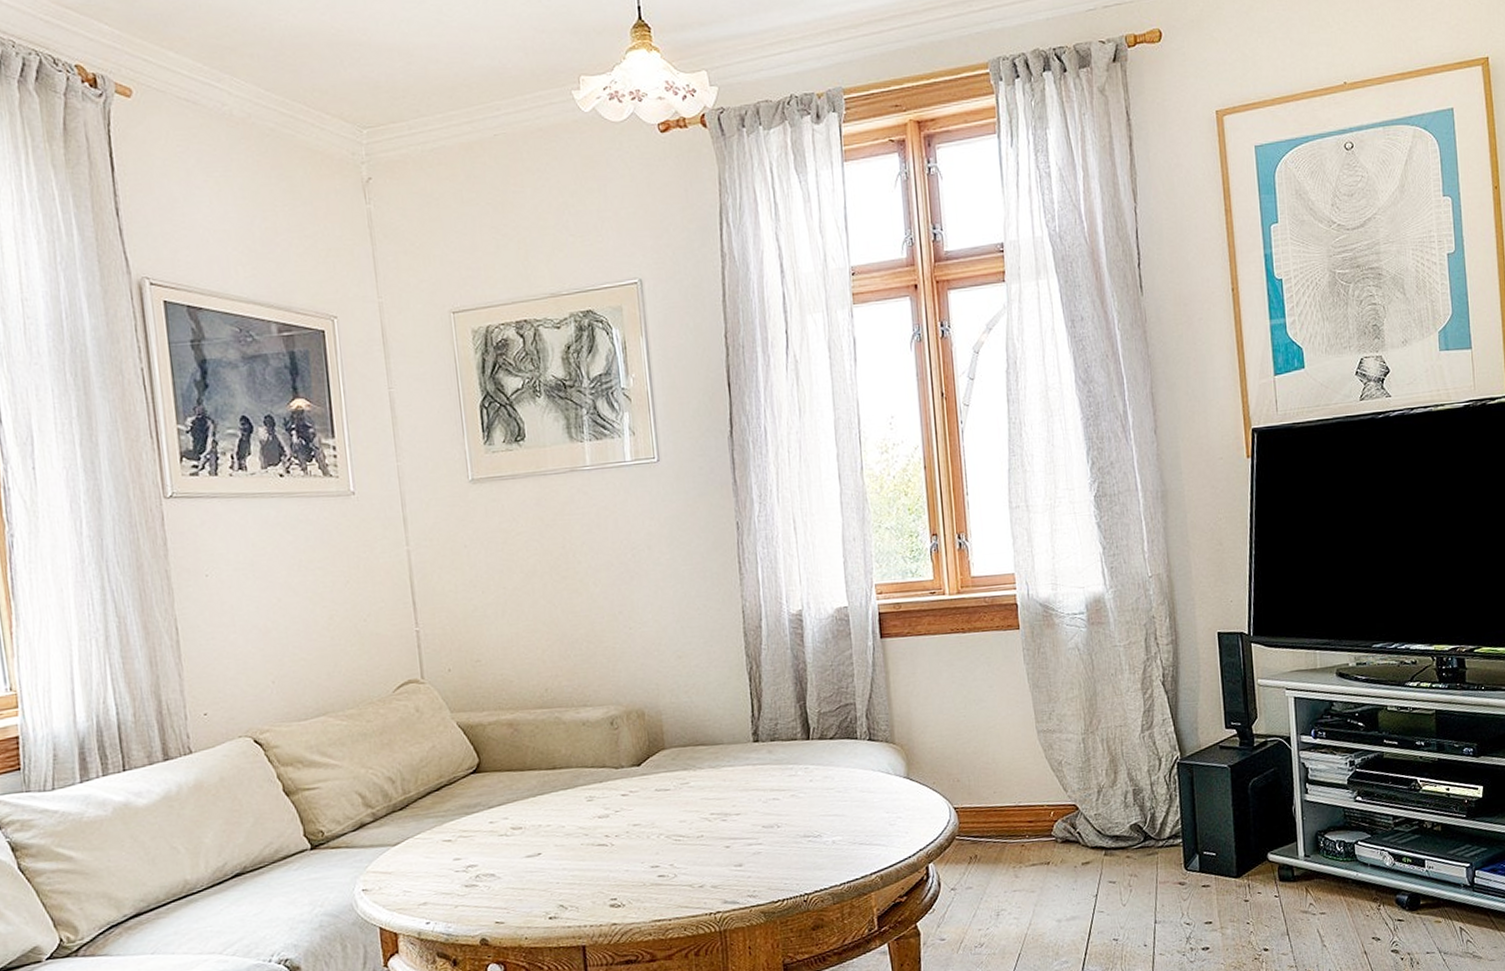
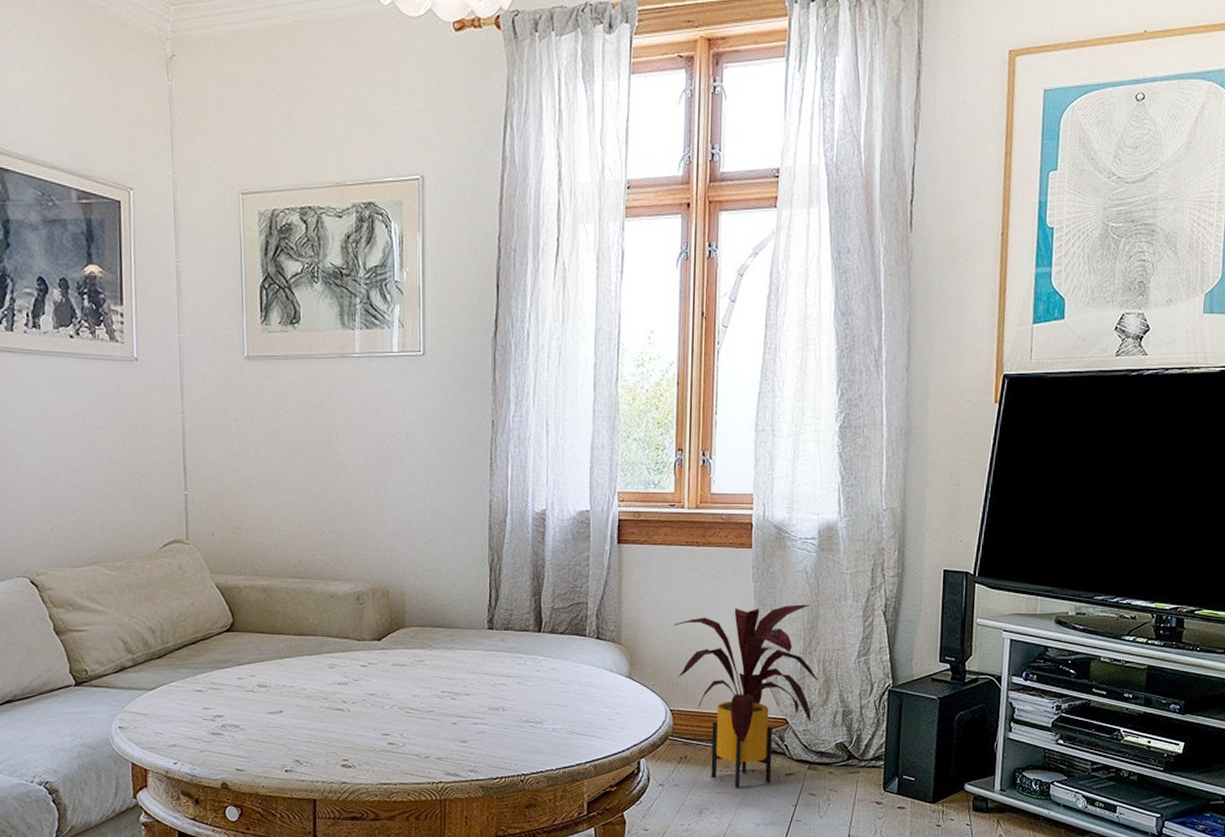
house plant: none [948,682,1106,884] -> present [674,604,820,788]

